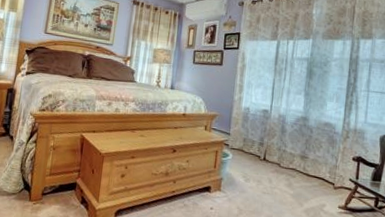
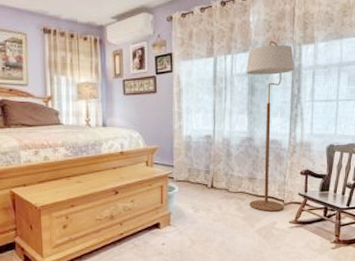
floor lamp: none [299,32,352,194] -> present [246,41,294,212]

